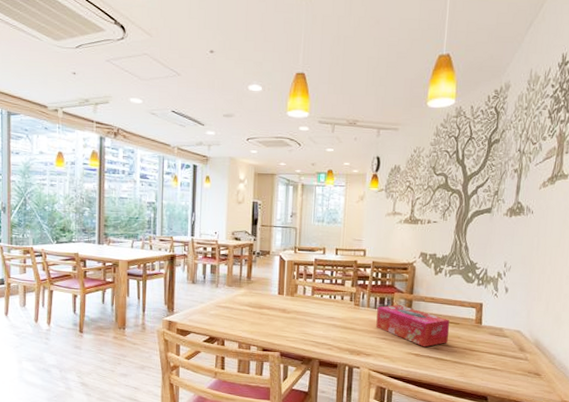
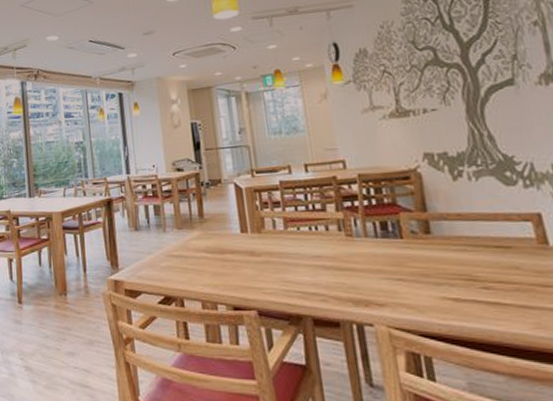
tissue box: present [376,305,450,347] -> none [379,229,502,288]

